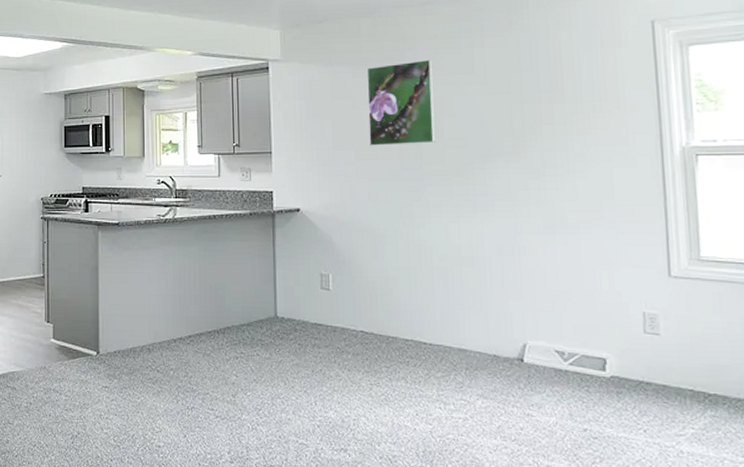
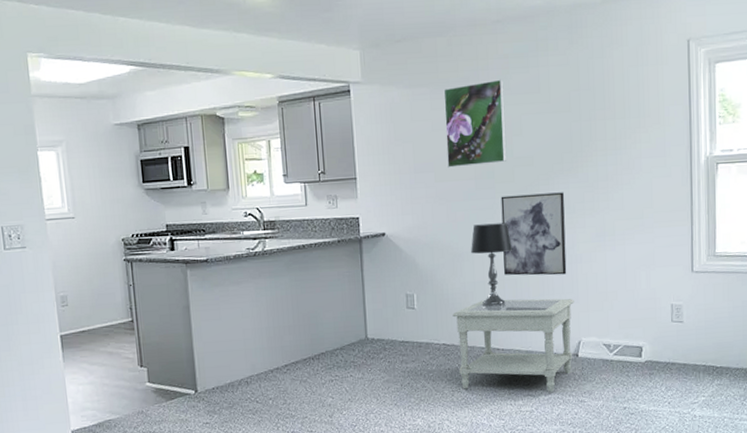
side table: none [372,287,517,400] -> present [452,298,574,392]
table lamp: none [394,206,443,295] -> present [471,222,513,307]
wall art: none [429,177,508,267] -> present [501,192,567,276]

